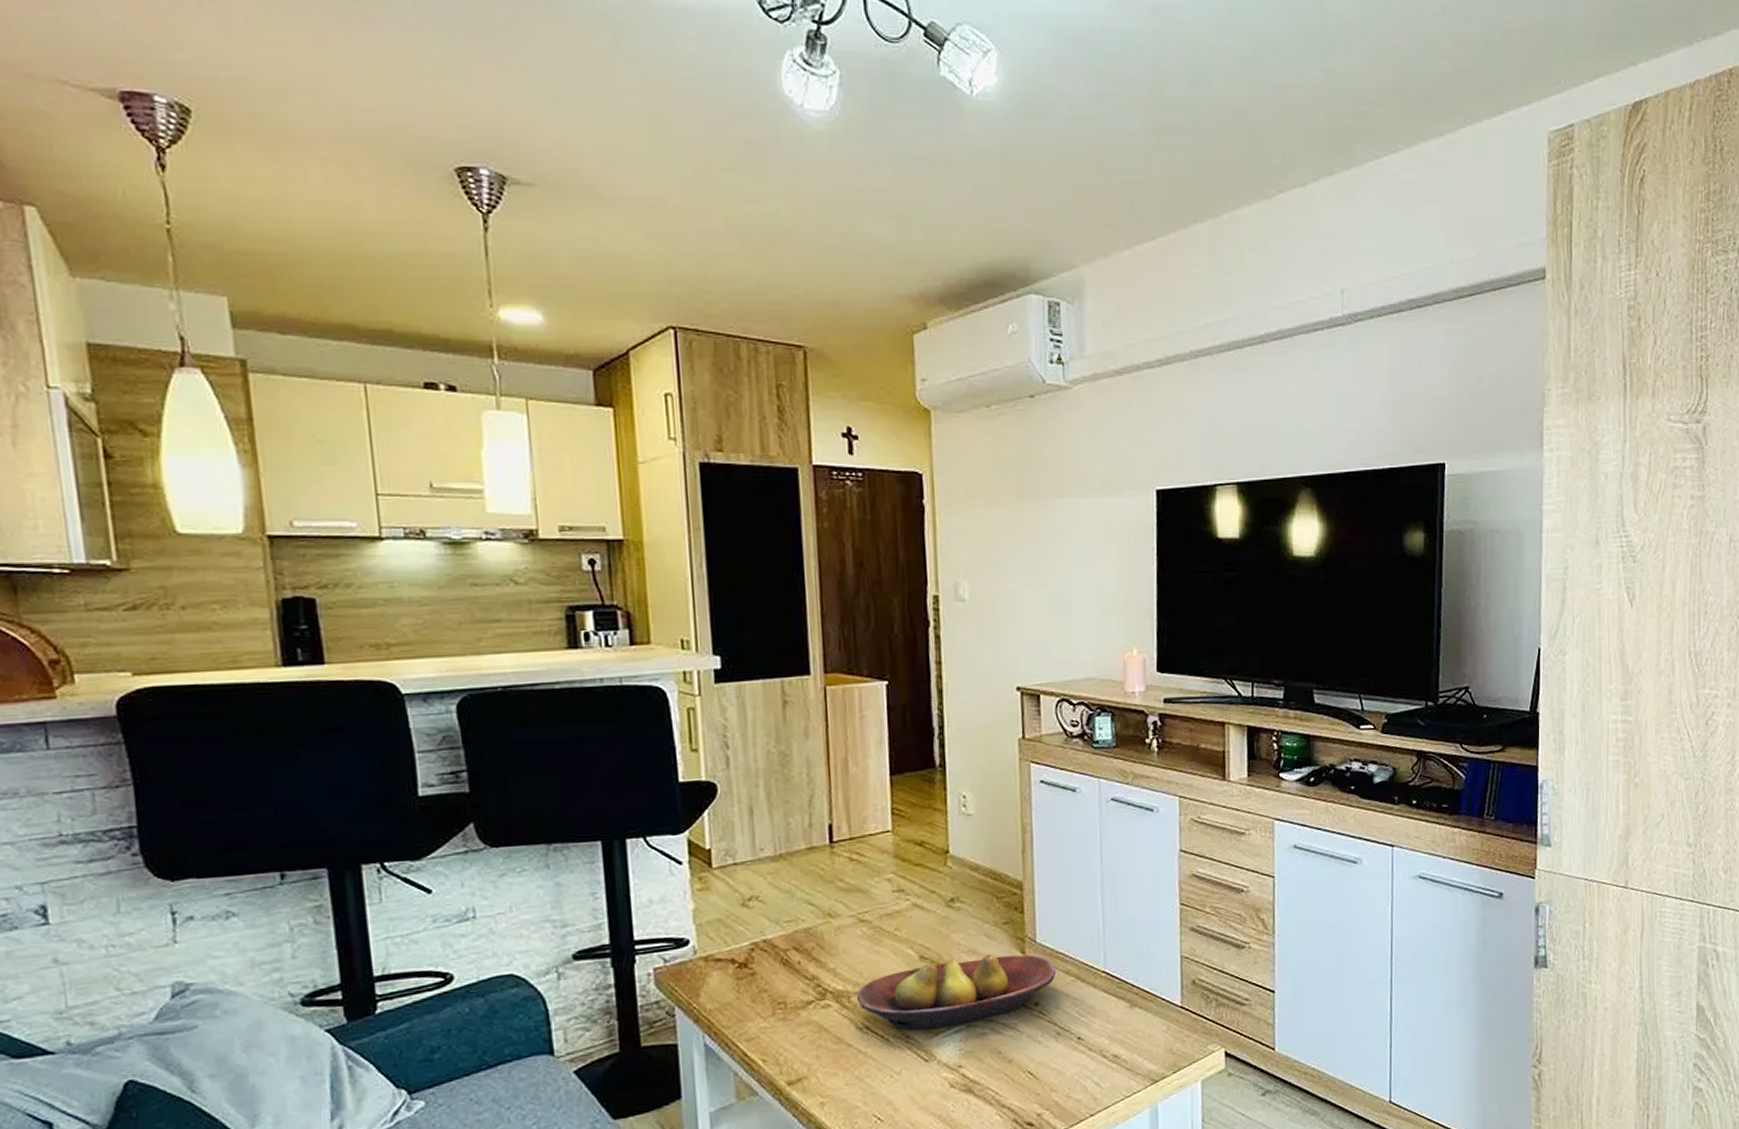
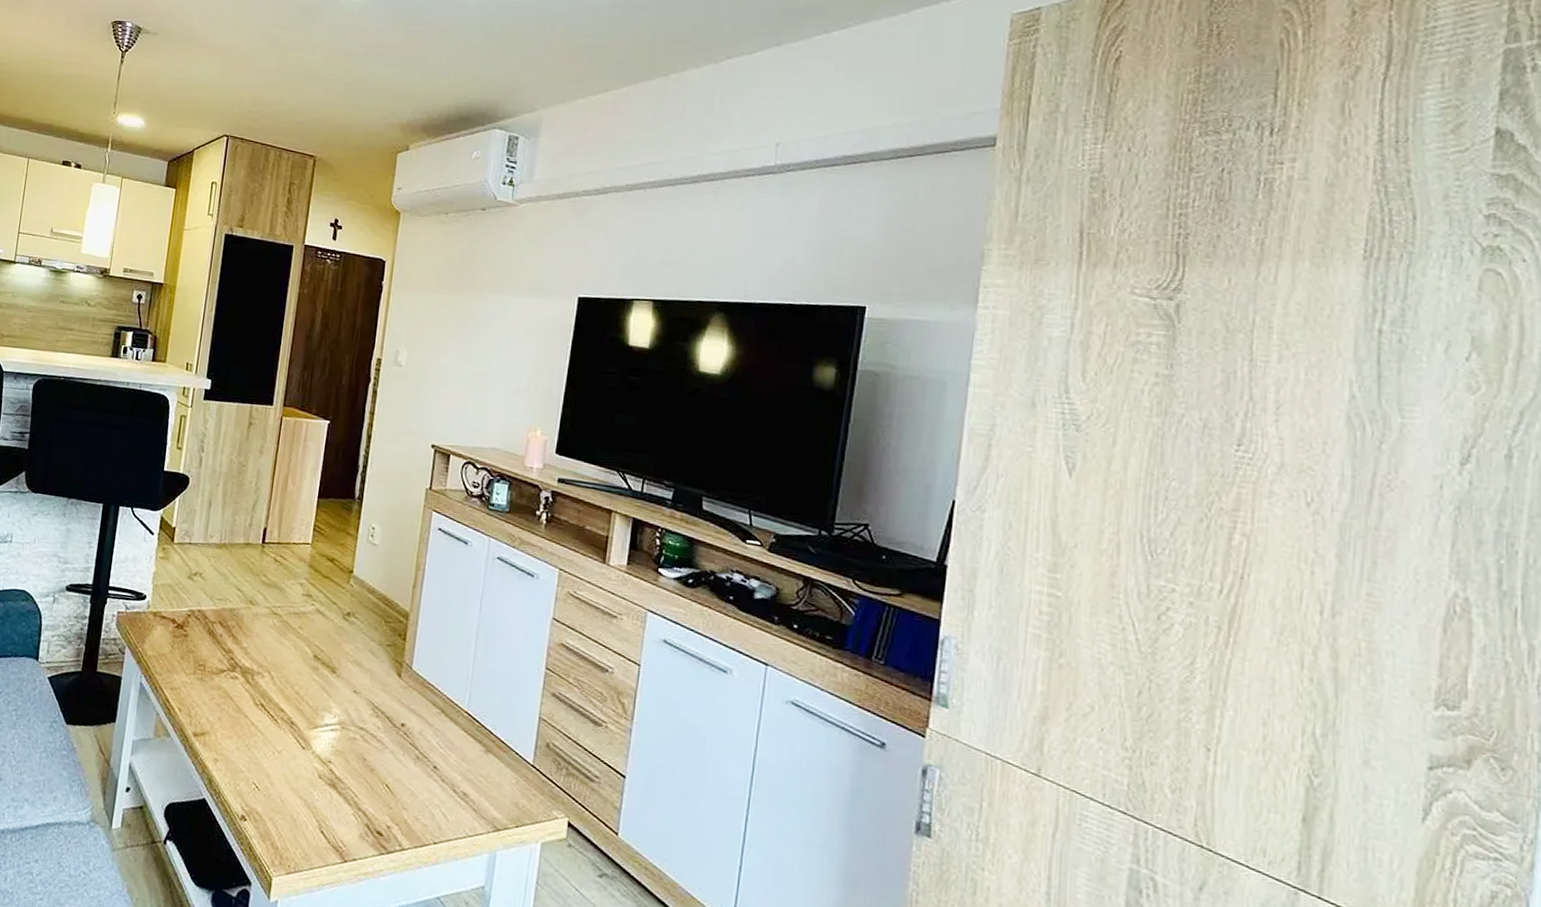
fruit bowl: present [856,954,1056,1031] -> none [258,663,425,726]

